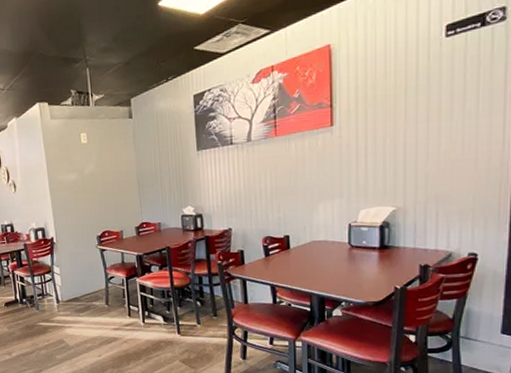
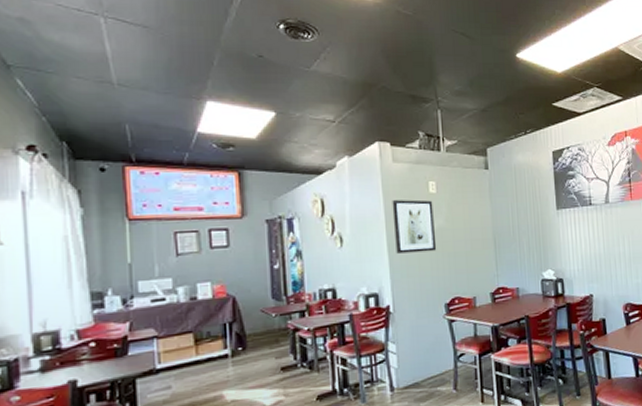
wall art: none [51,150,89,196] -> present [392,199,437,254]

